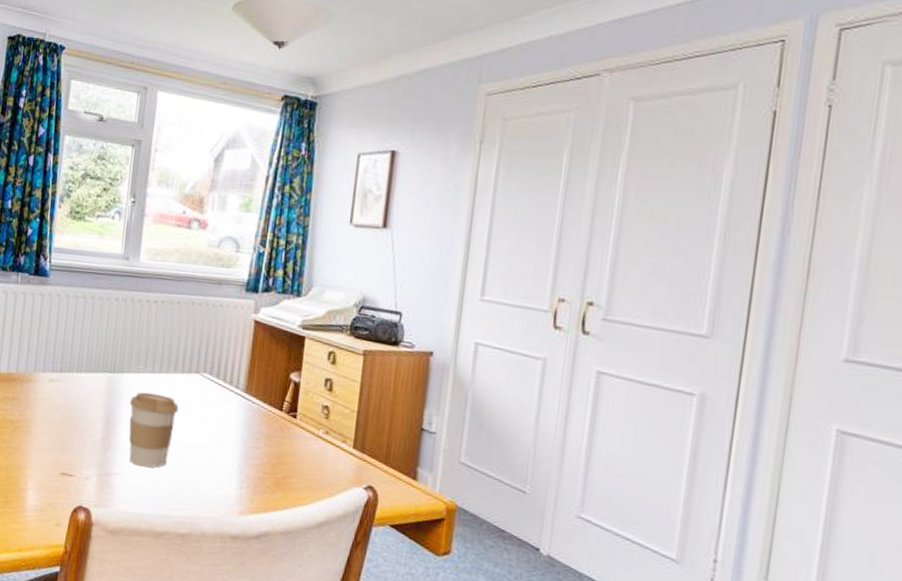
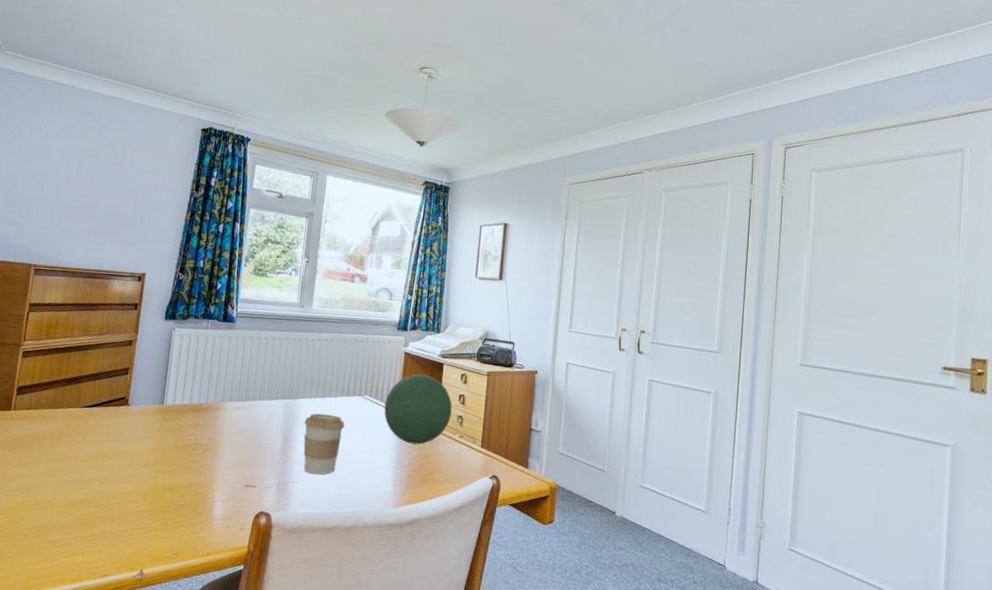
decorative orb: none [227,349,316,439] -> present [384,374,452,445]

